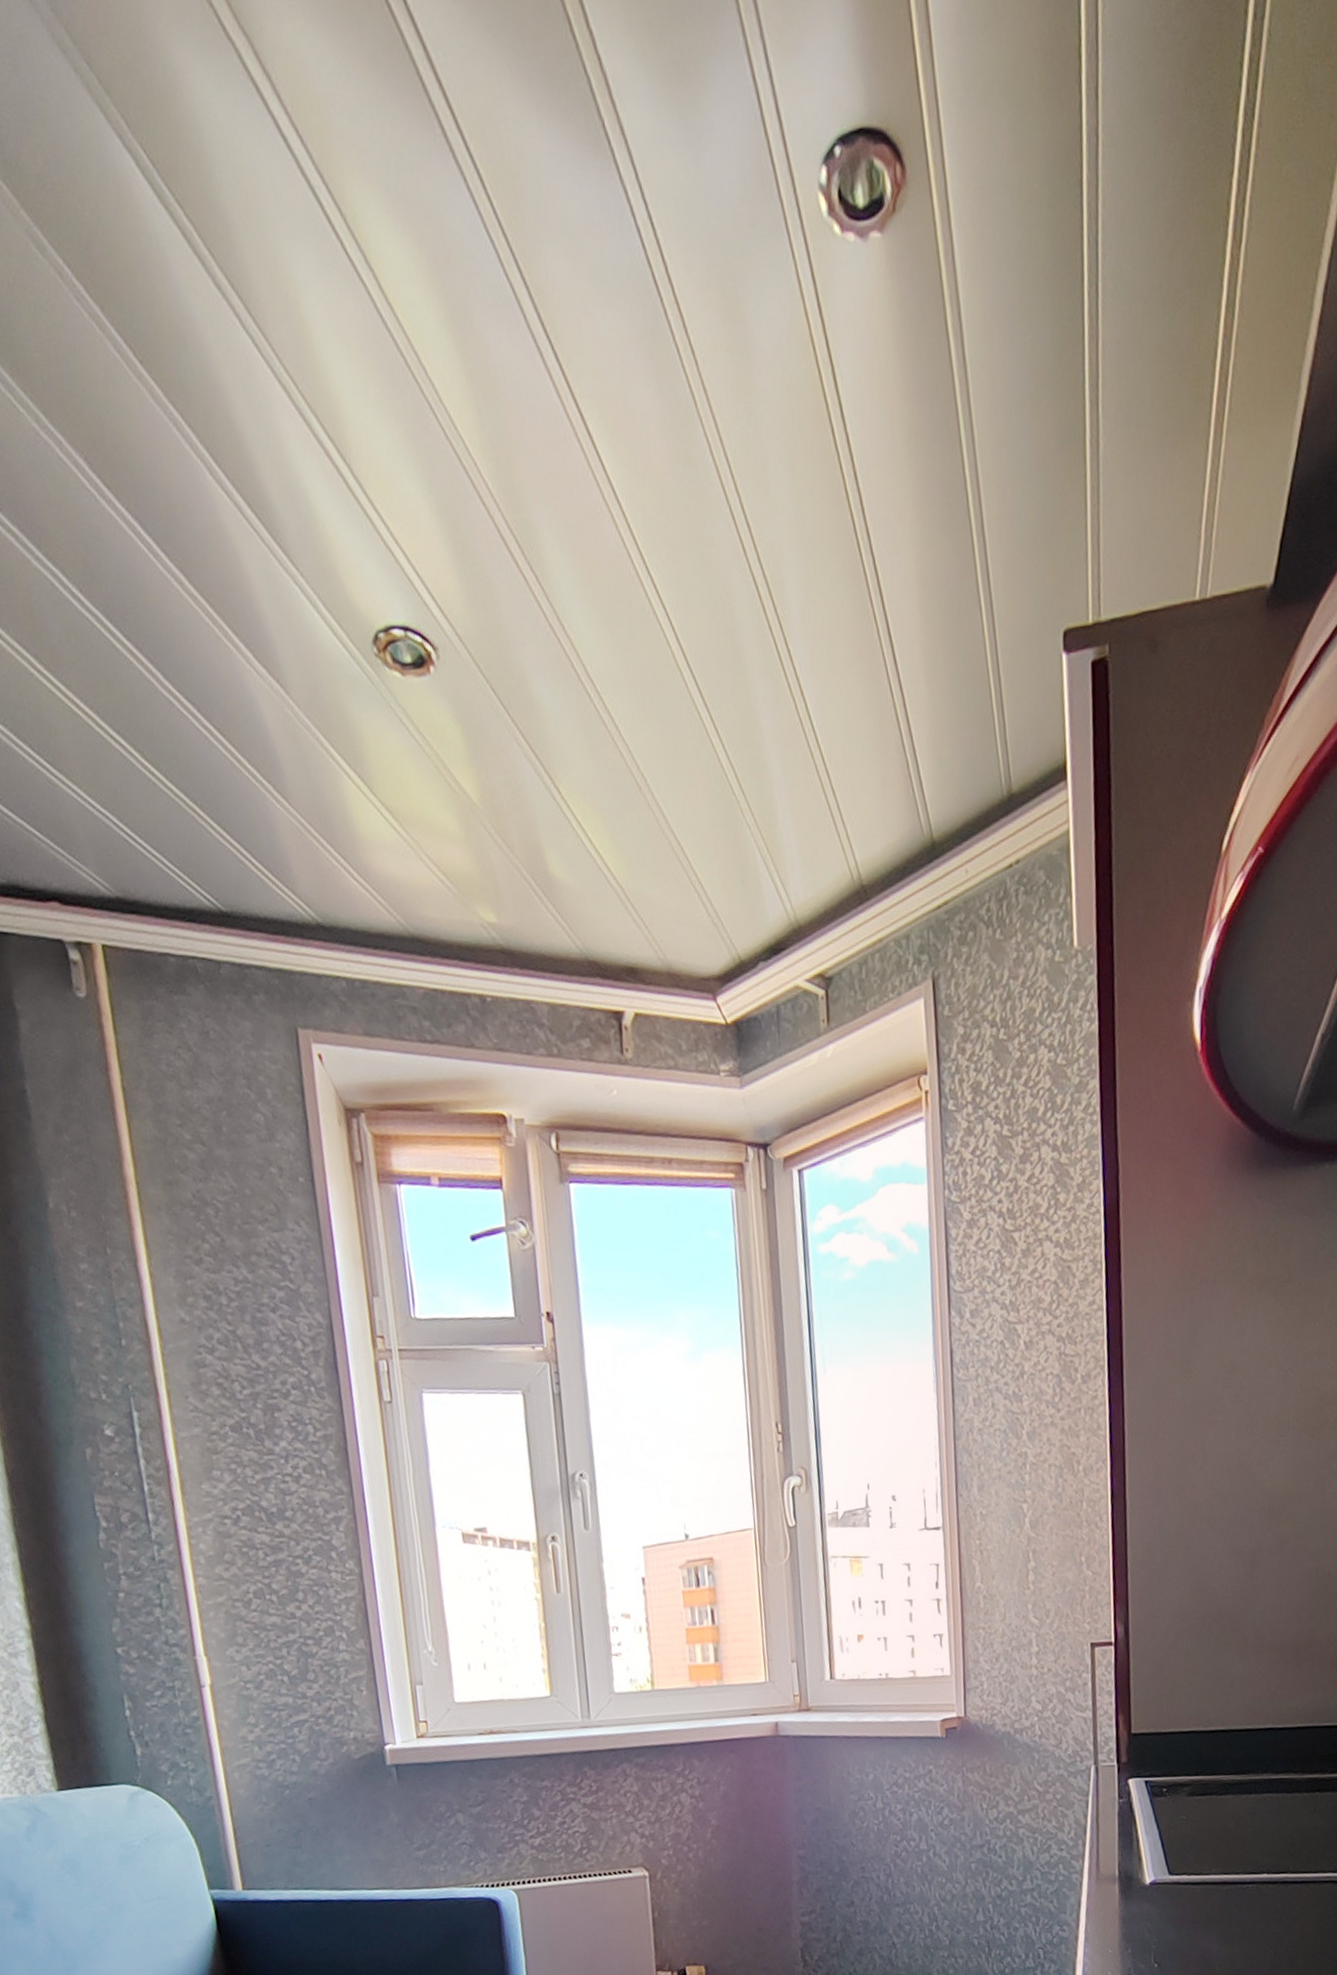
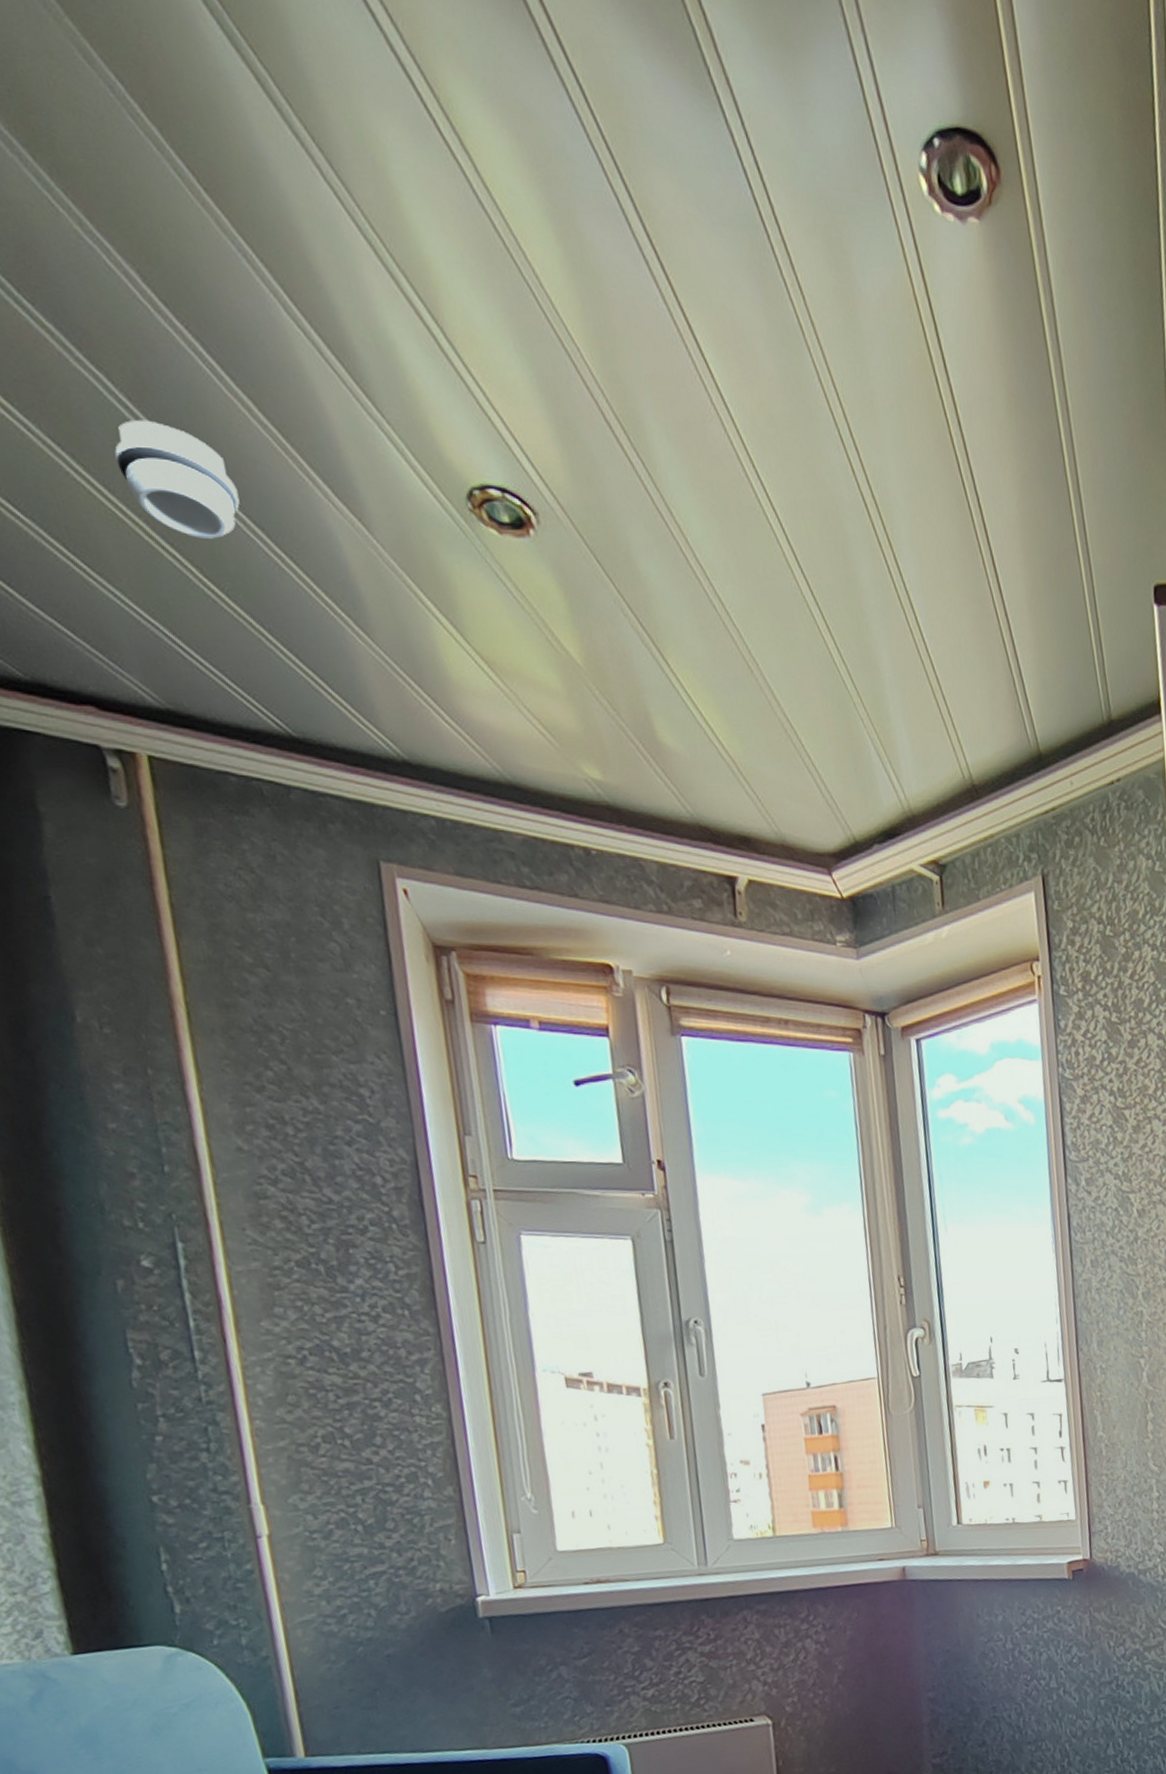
smoke detector: none [69,609,175,722] -> present [114,419,240,539]

